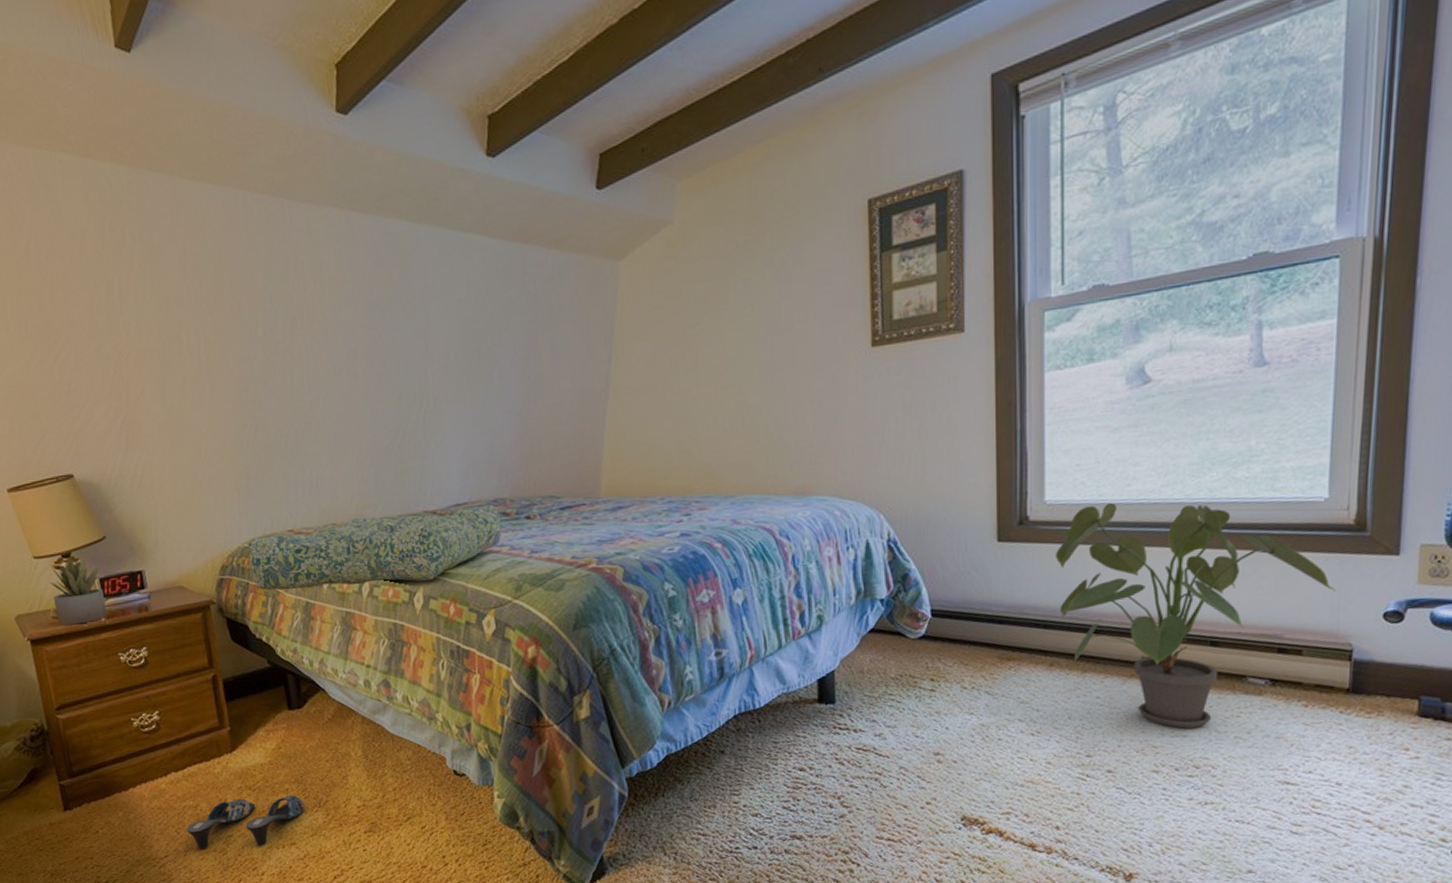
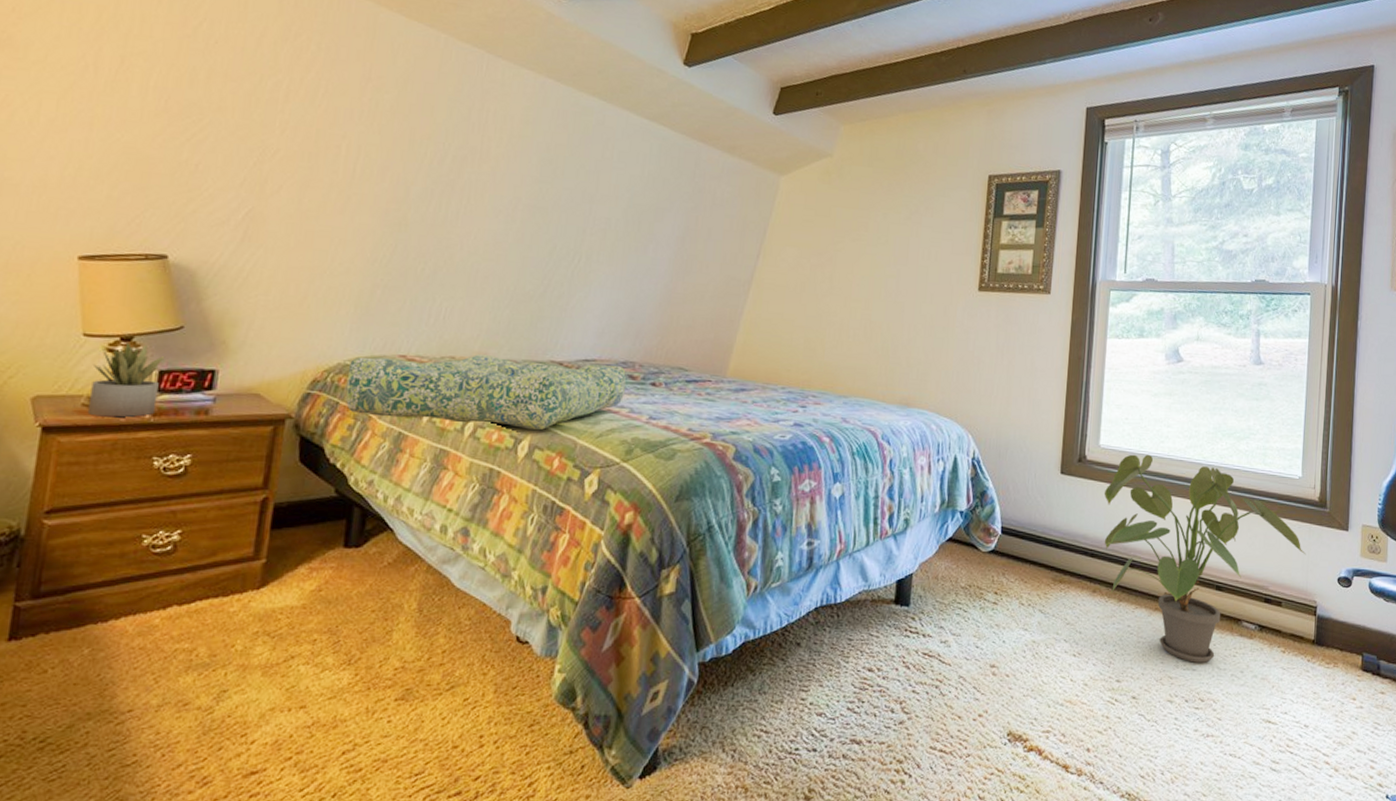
slippers: present [186,795,305,850] -> none [169,646,331,707]

